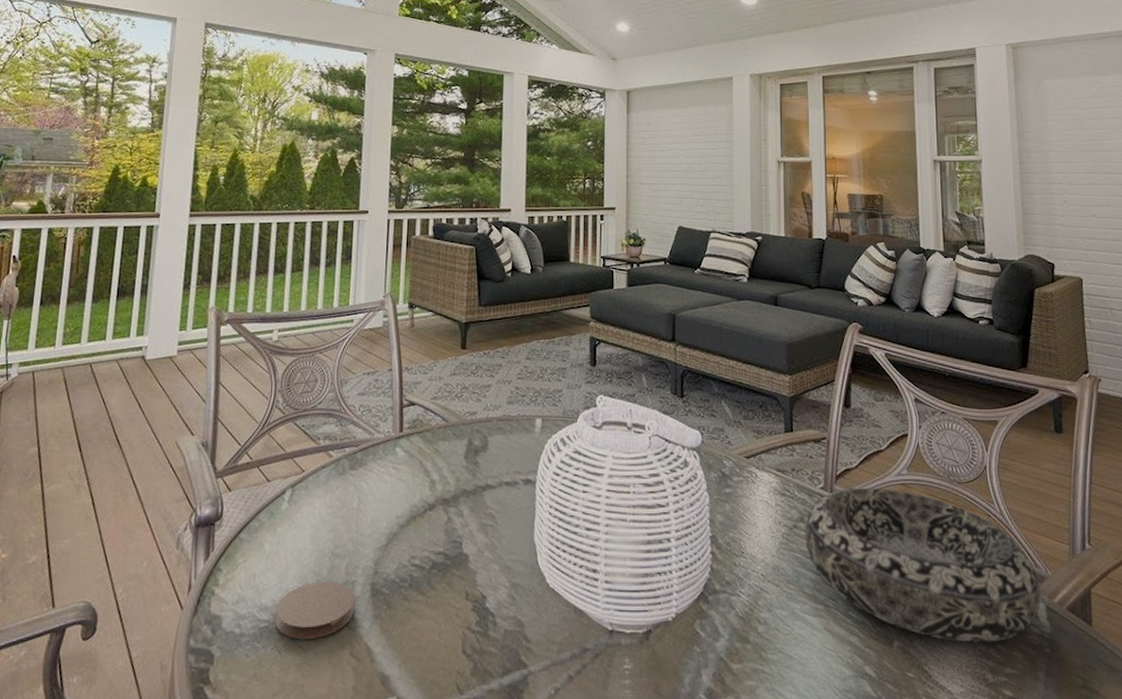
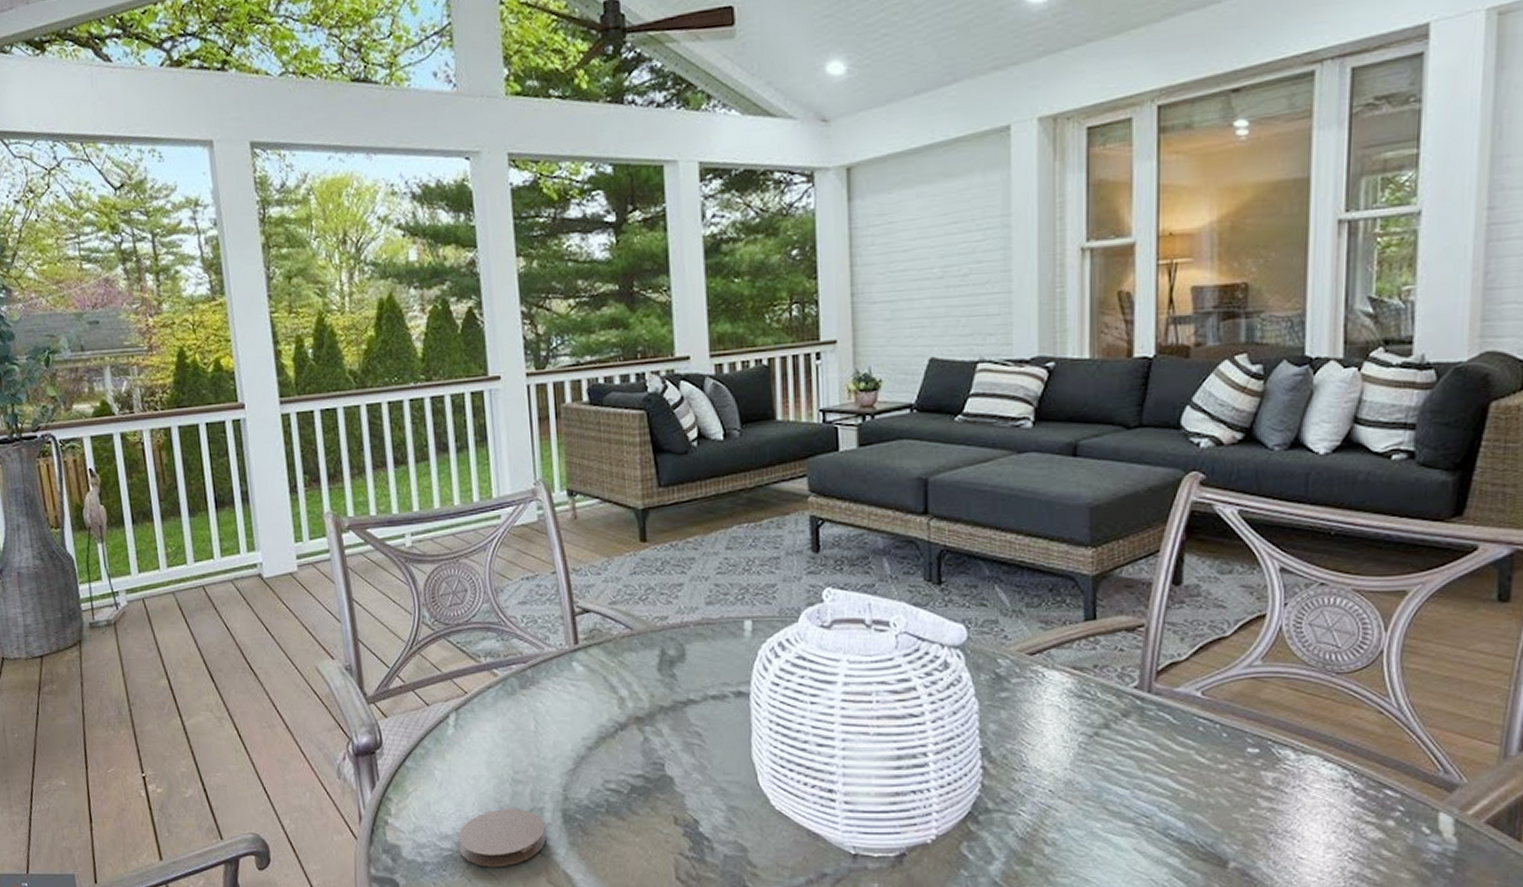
decorative bowl: present [805,487,1041,642] -> none [1110,684,1449,862]

